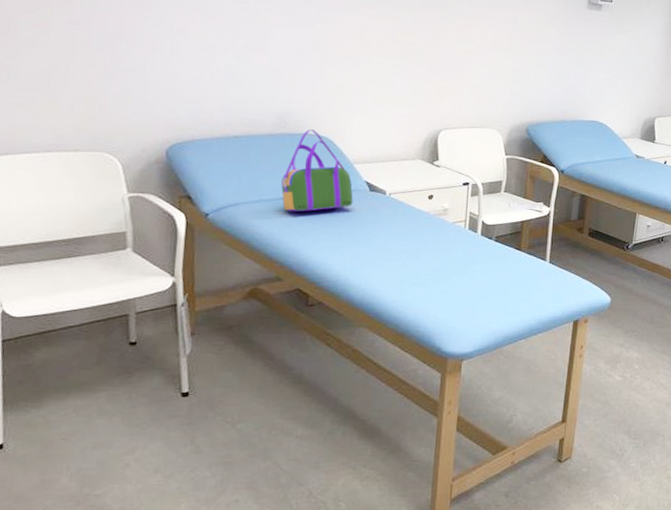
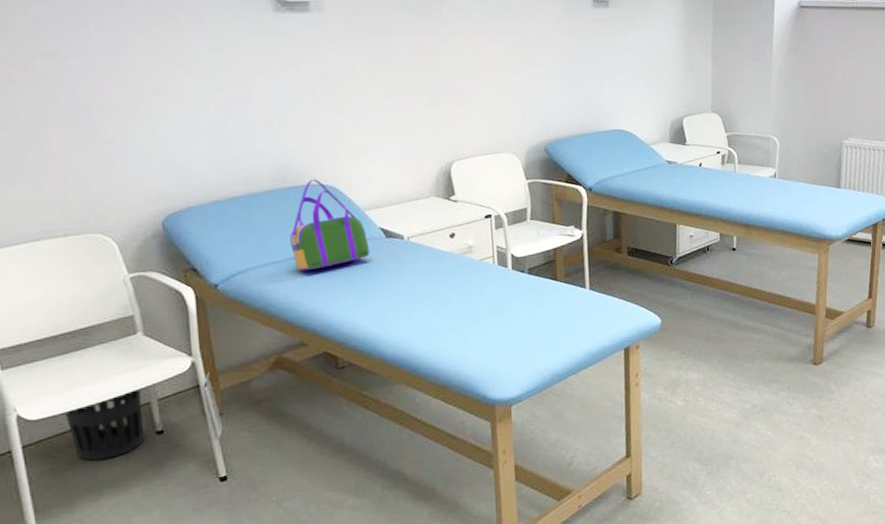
wastebasket: none [46,300,122,362] -> present [64,388,145,461]

